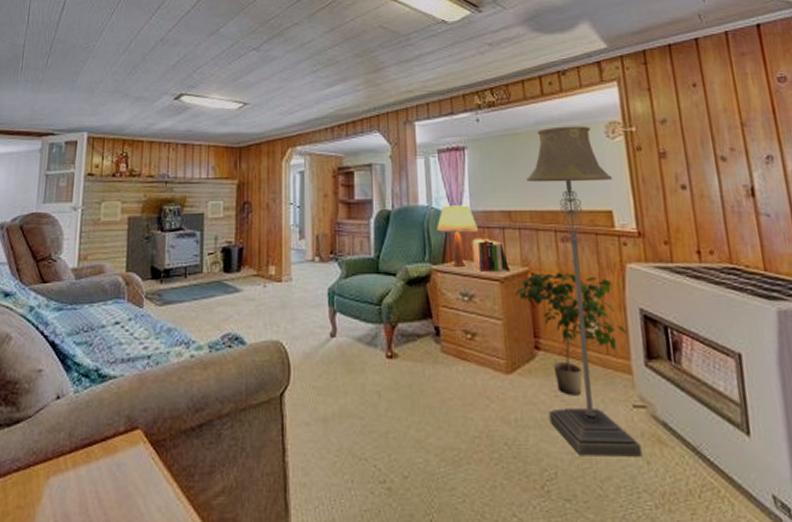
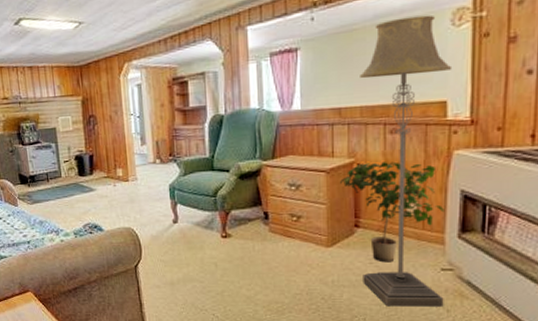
table lamp: present [436,204,479,268] -> none [266,104,309,163]
books: present [472,238,511,272] -> none [301,135,337,165]

